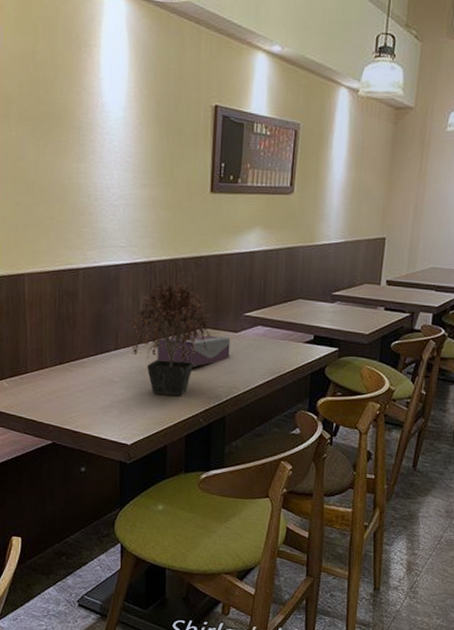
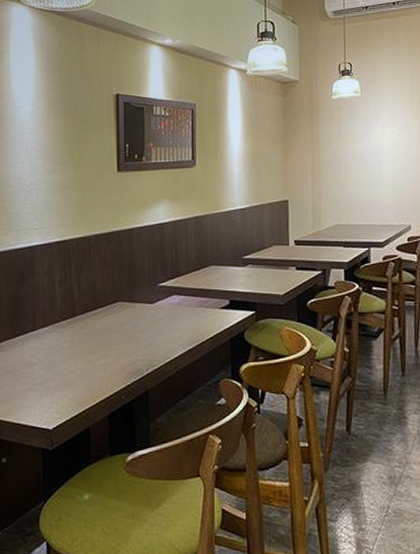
potted plant: present [129,279,214,396] -> none [46,257,129,373]
tissue box: present [157,334,231,367] -> none [75,308,147,342]

